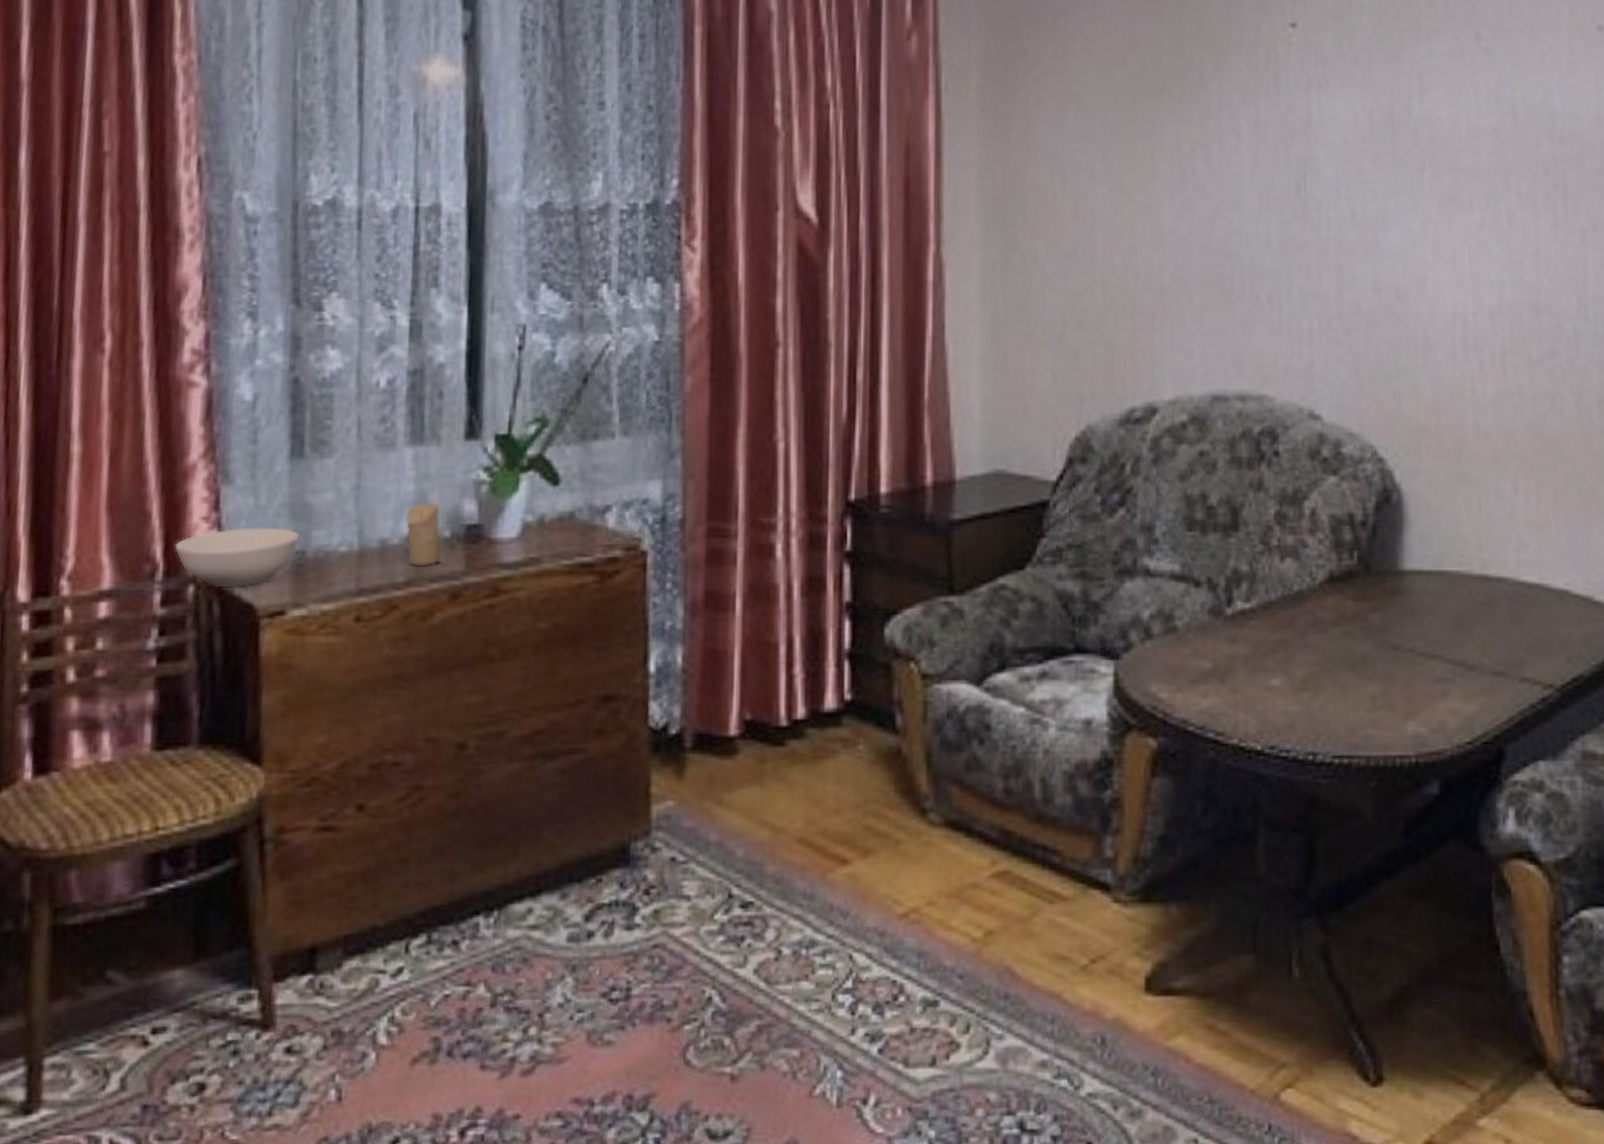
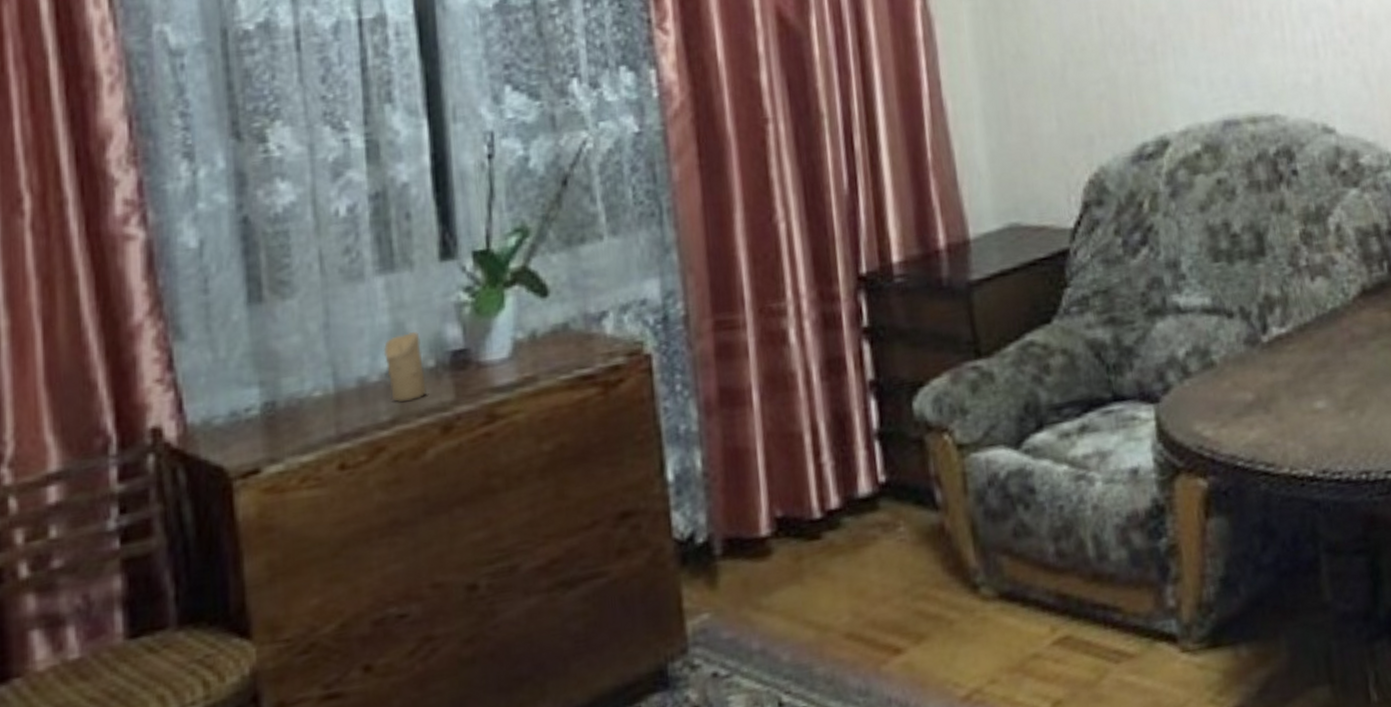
bowl: present [175,527,300,588] -> none [128,379,268,454]

